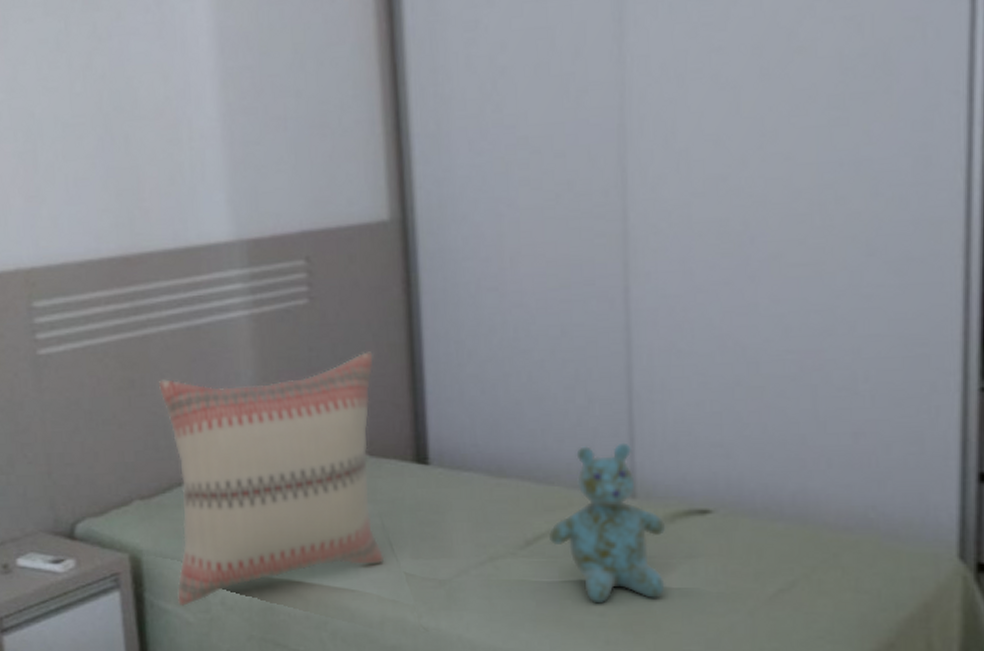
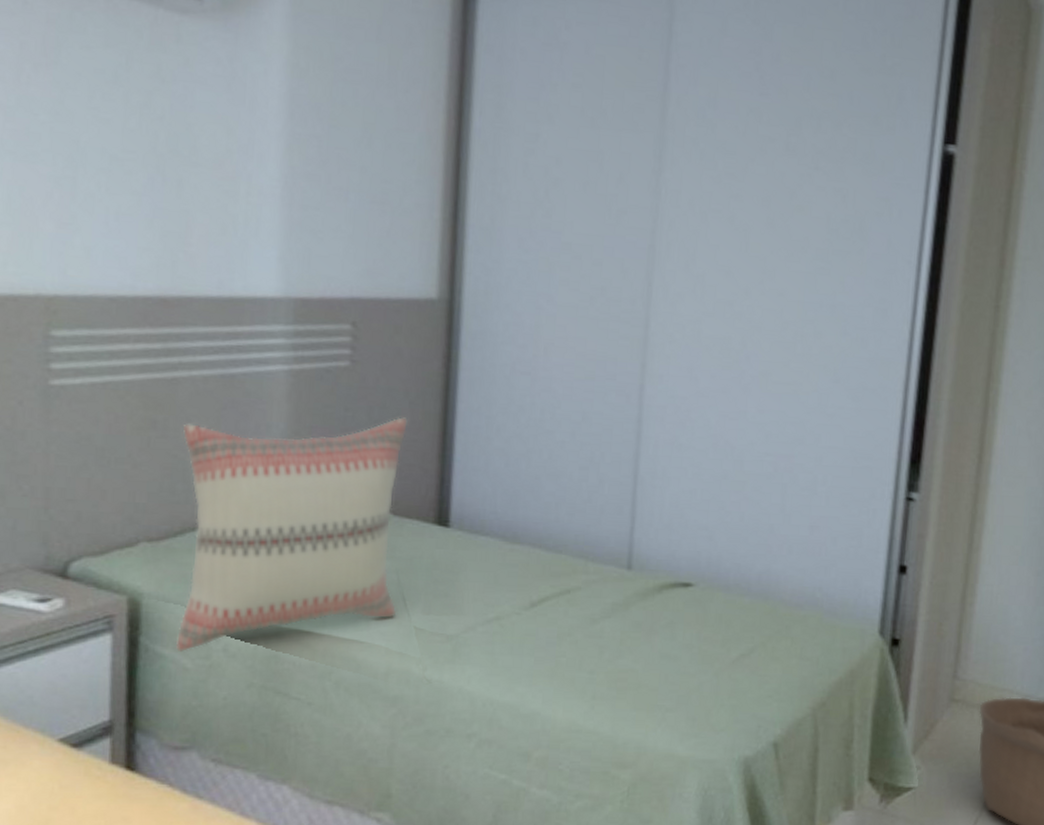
stuffed bear: present [549,442,666,604] -> none [552,520,655,662]

